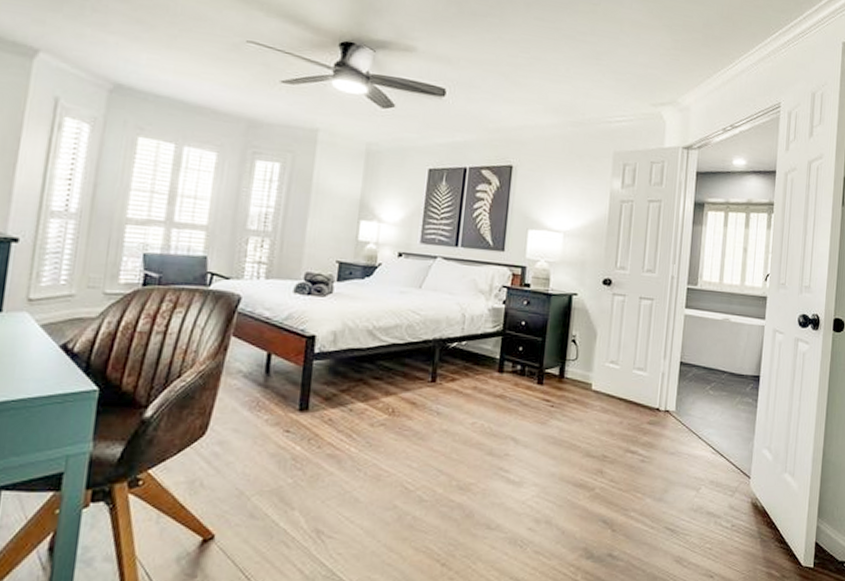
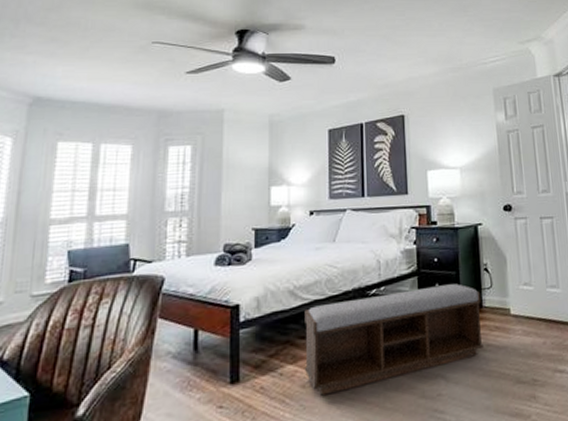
bench: none [375,349,564,437] -> present [305,284,483,396]

